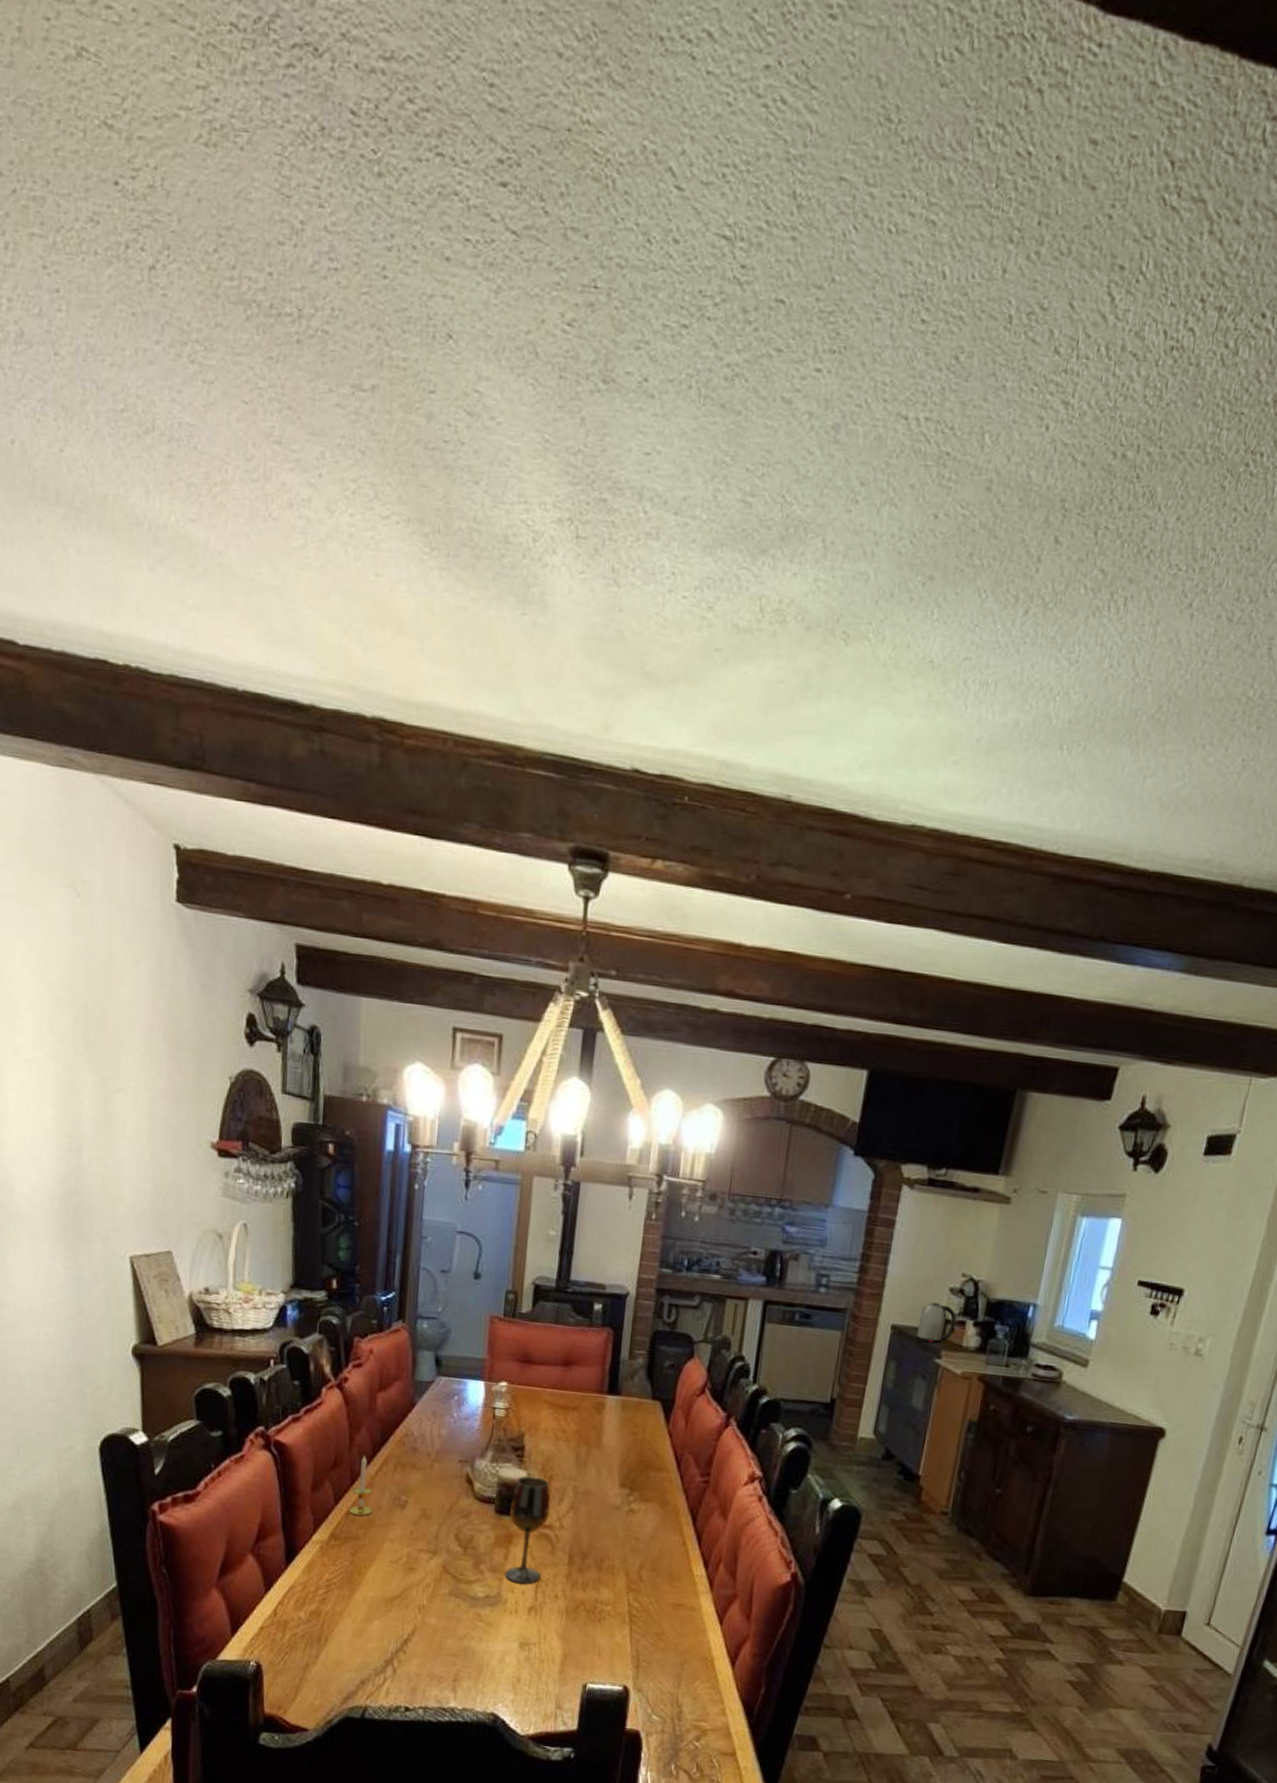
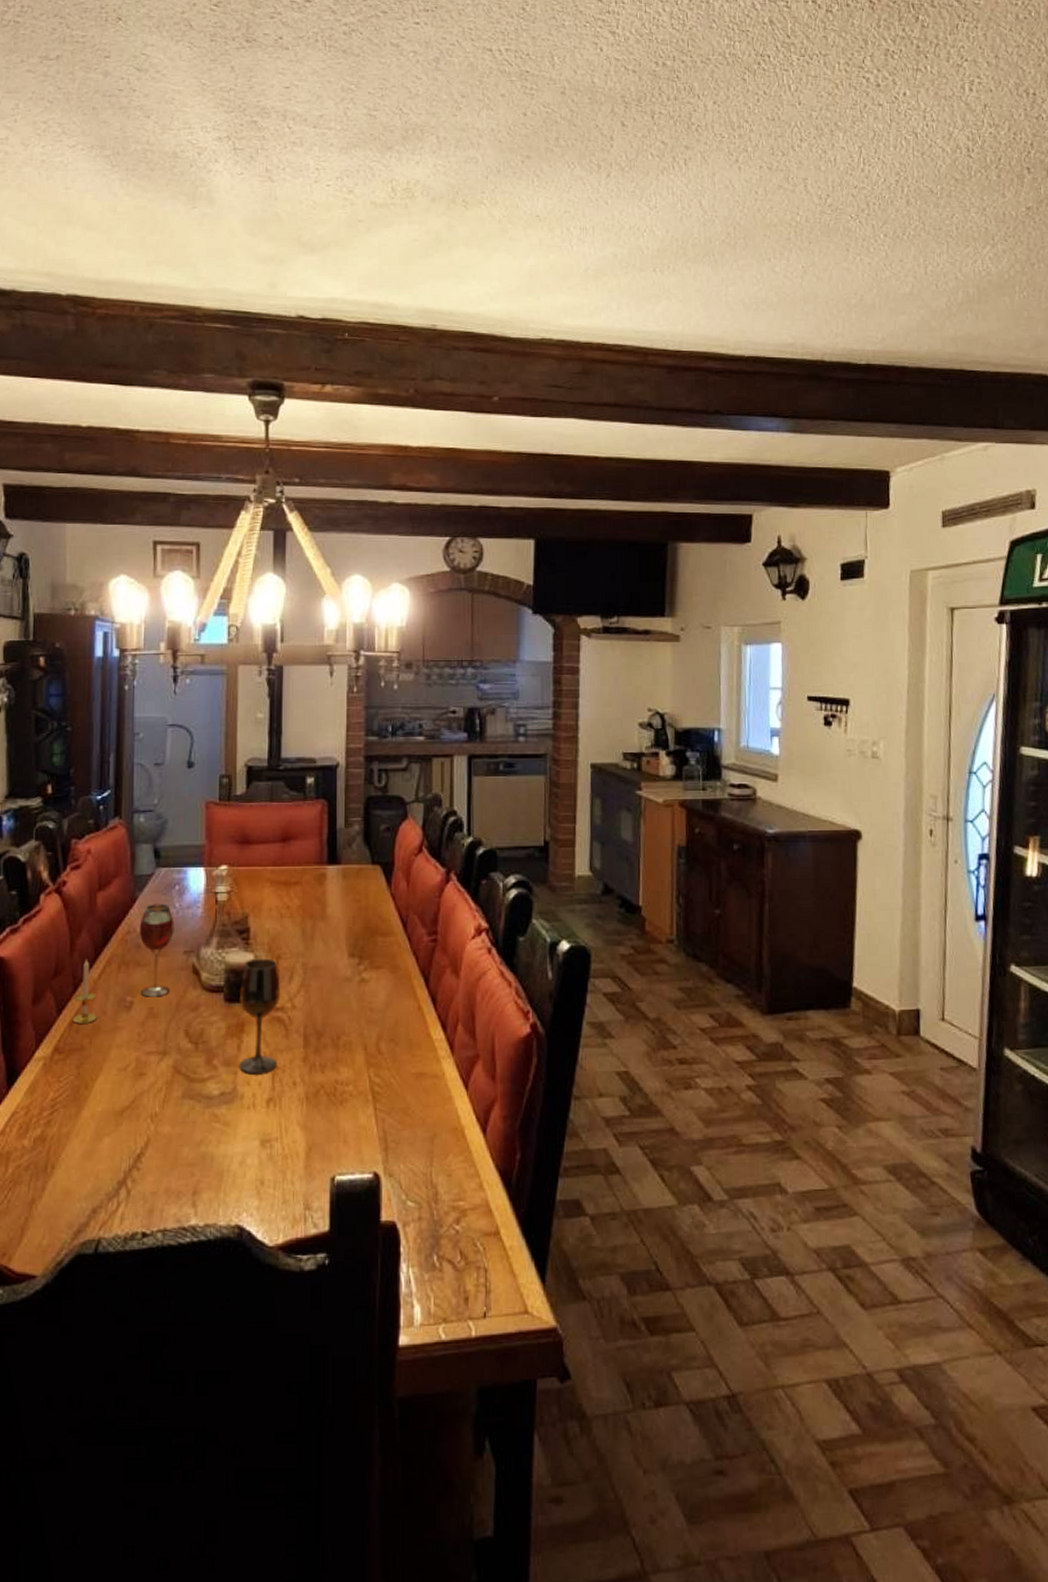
wineglass: none [414,1411,452,1500] -> present [139,904,174,997]
kettle: present [916,1302,957,1344] -> none [615,738,650,777]

